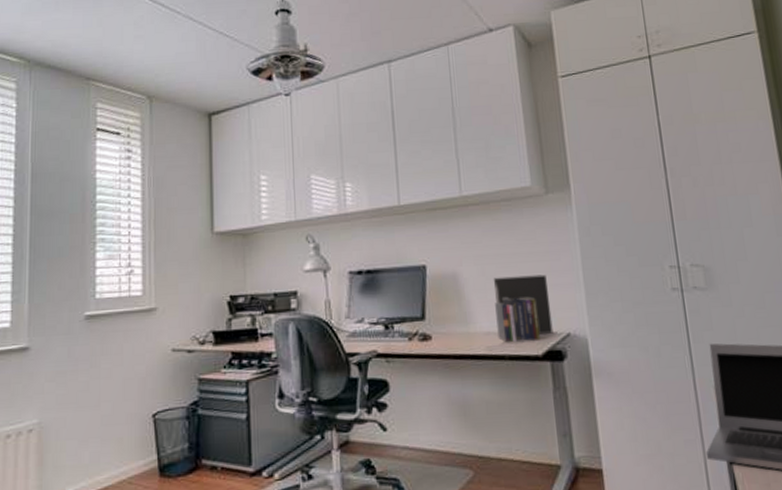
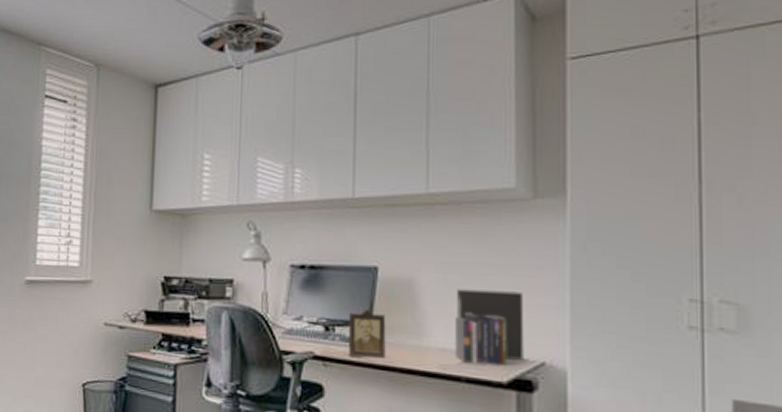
photo frame: none [404,304,440,351] -> present [348,309,386,360]

